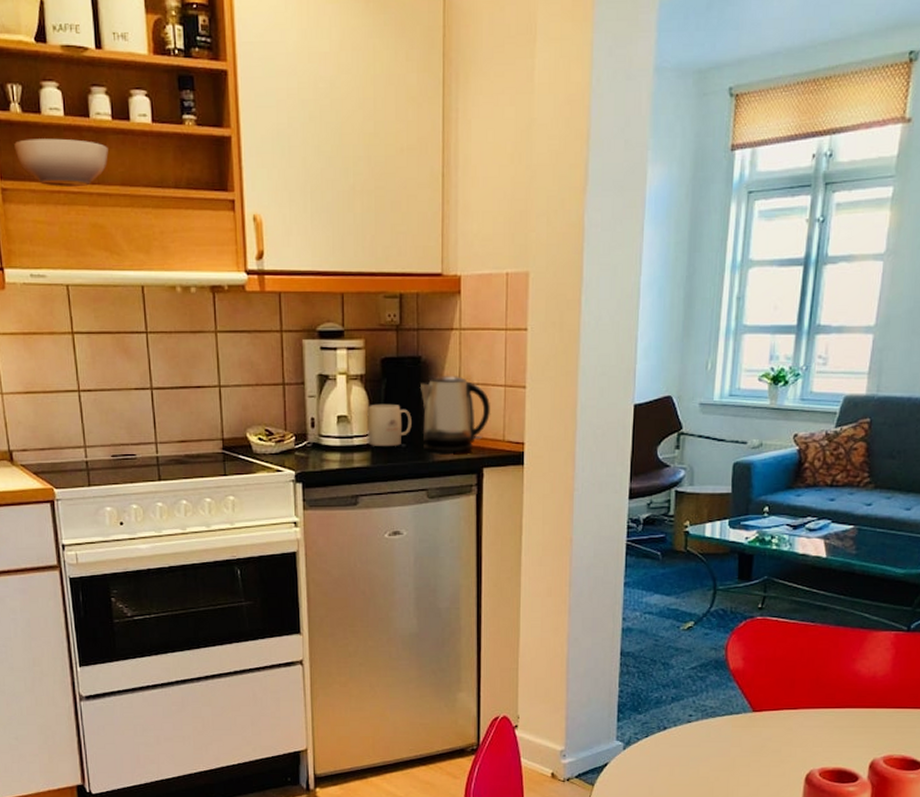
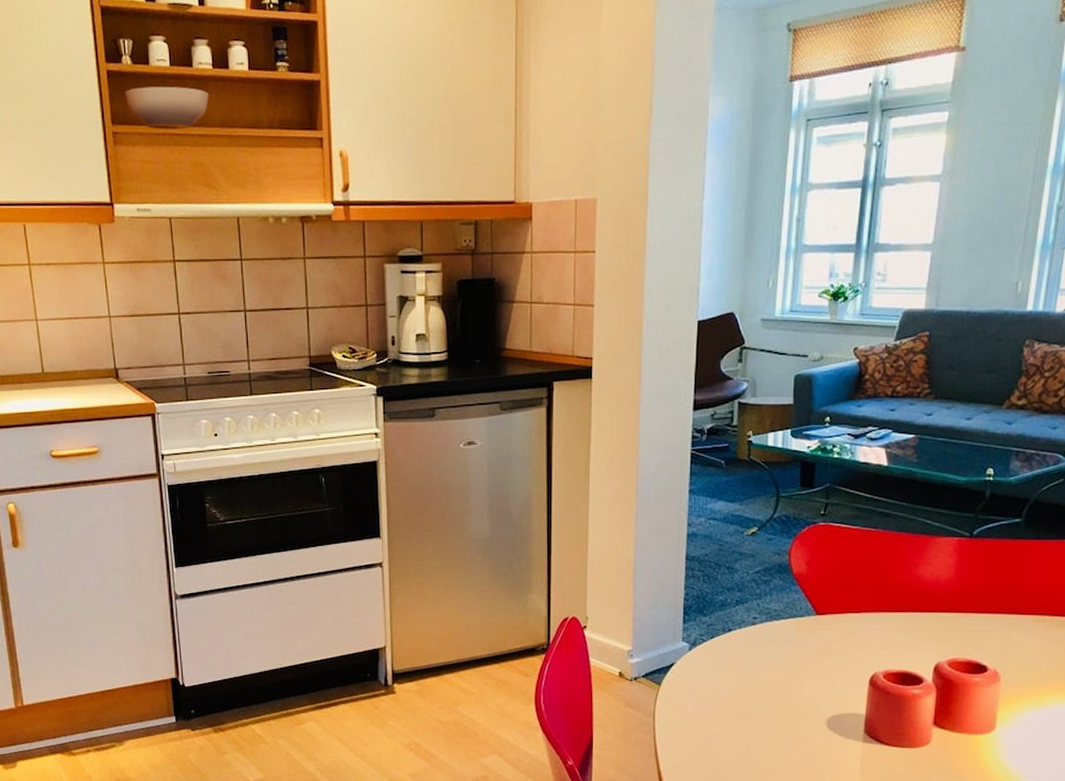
mug: present [367,403,412,446] -> none [444,322,486,362]
kettle: present [421,375,490,454] -> none [494,295,560,369]

